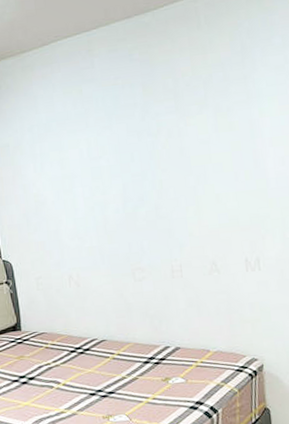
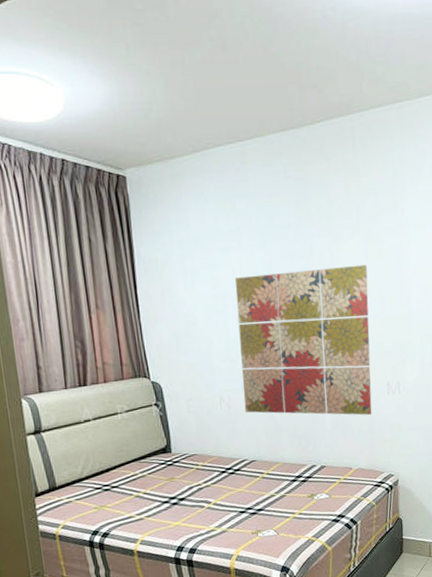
wall art: none [82,138,229,294] -> present [235,264,372,415]

